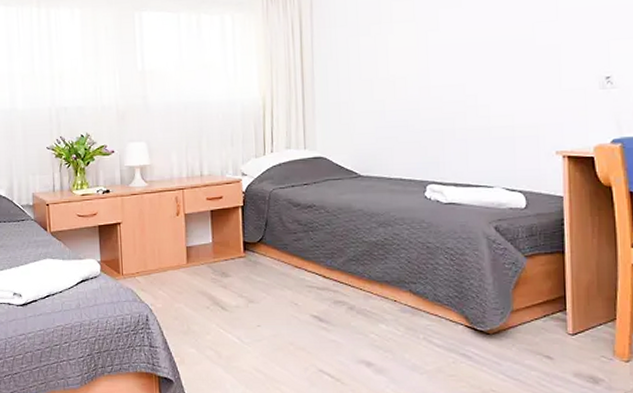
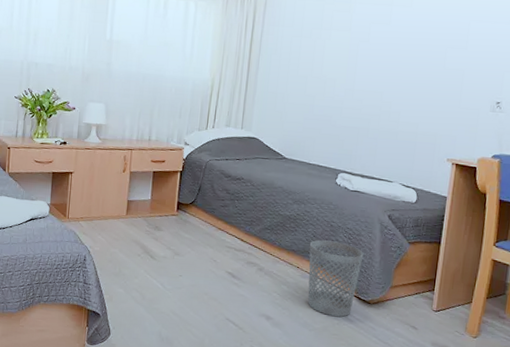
wastebasket: none [406,265,473,355] -> present [308,240,364,317]

